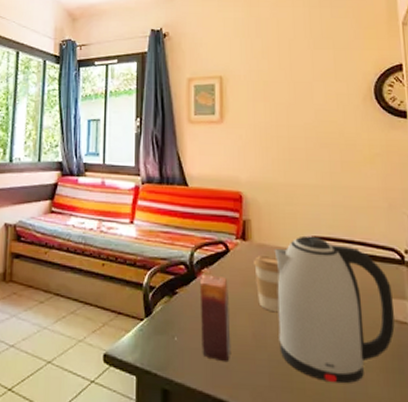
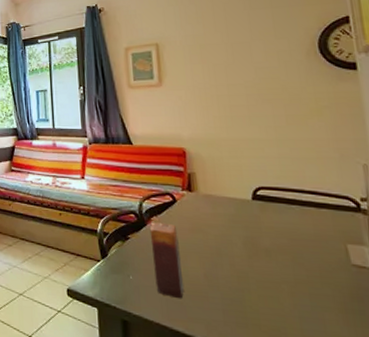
coffee cup: present [254,256,280,313] -> none [201,205,230,256]
kettle: present [274,235,395,384] -> none [220,186,353,322]

